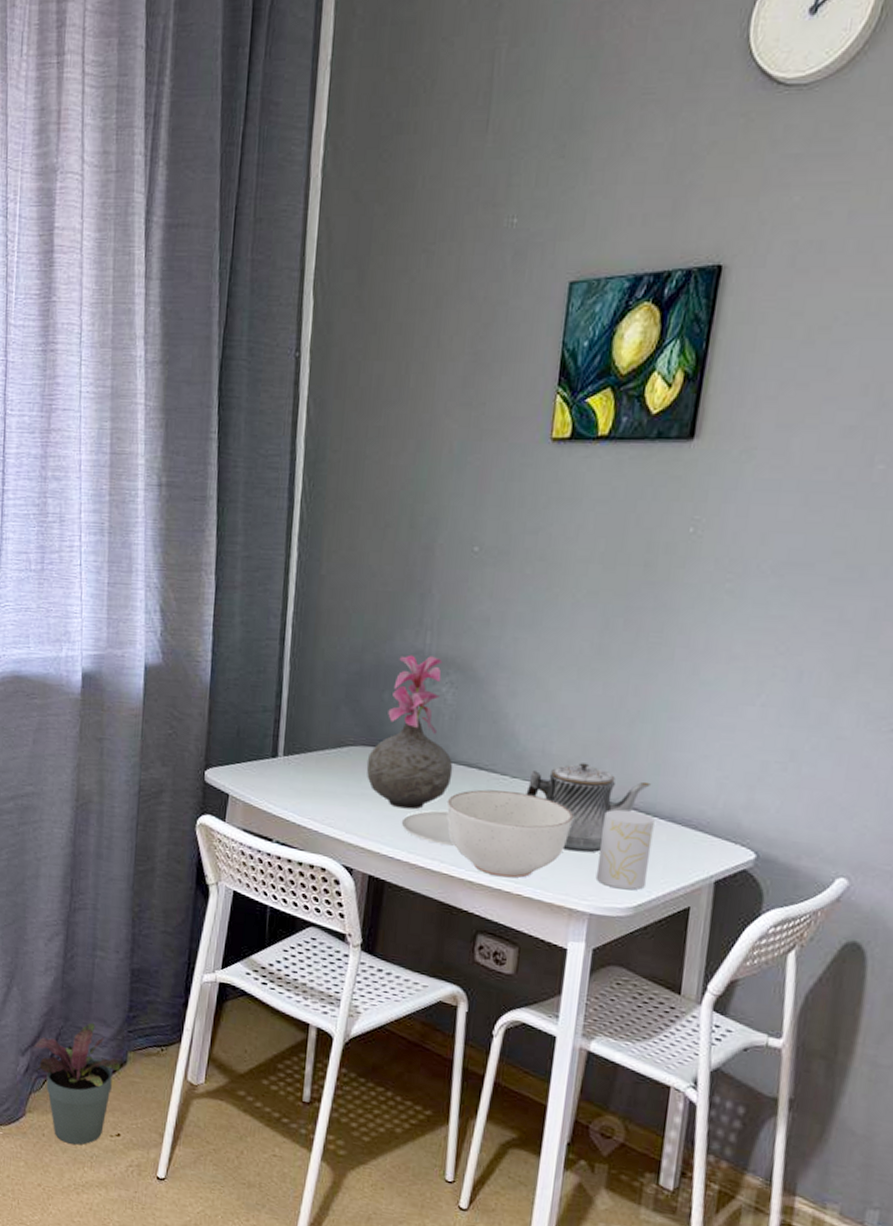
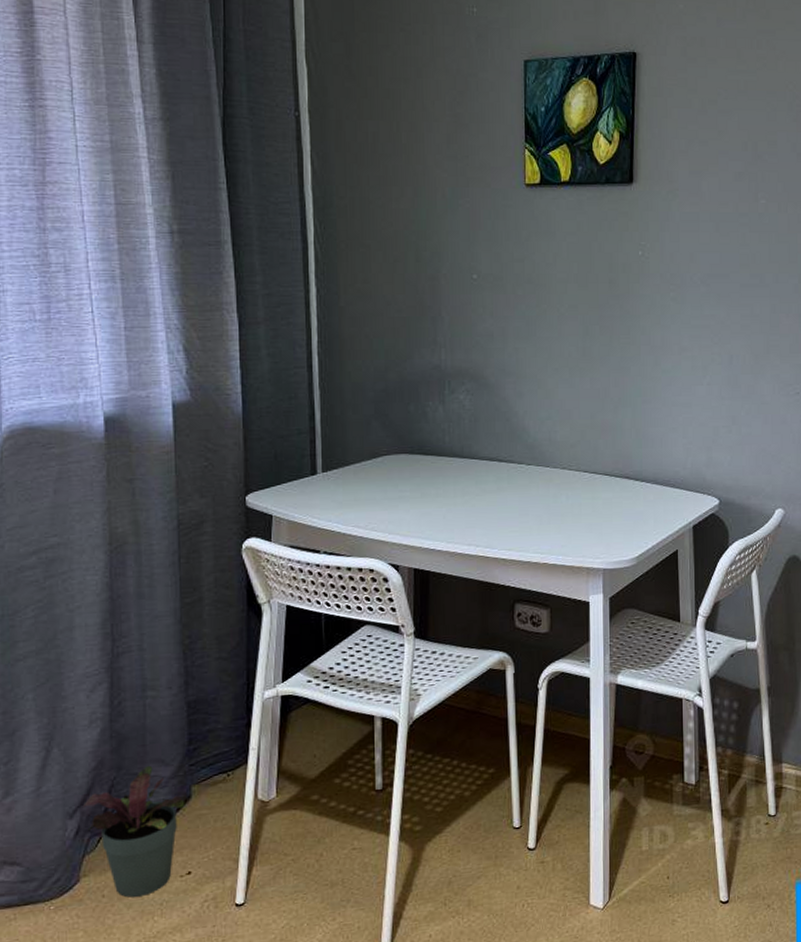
vase: present [366,654,453,810] -> none [401,370,477,505]
plate: present [401,810,455,846] -> none [438,502,487,531]
bowl: present [447,789,575,878] -> none [475,477,581,551]
teapot: present [526,762,652,853] -> none [540,445,637,520]
cup: present [595,809,655,890] -> none [604,479,643,545]

